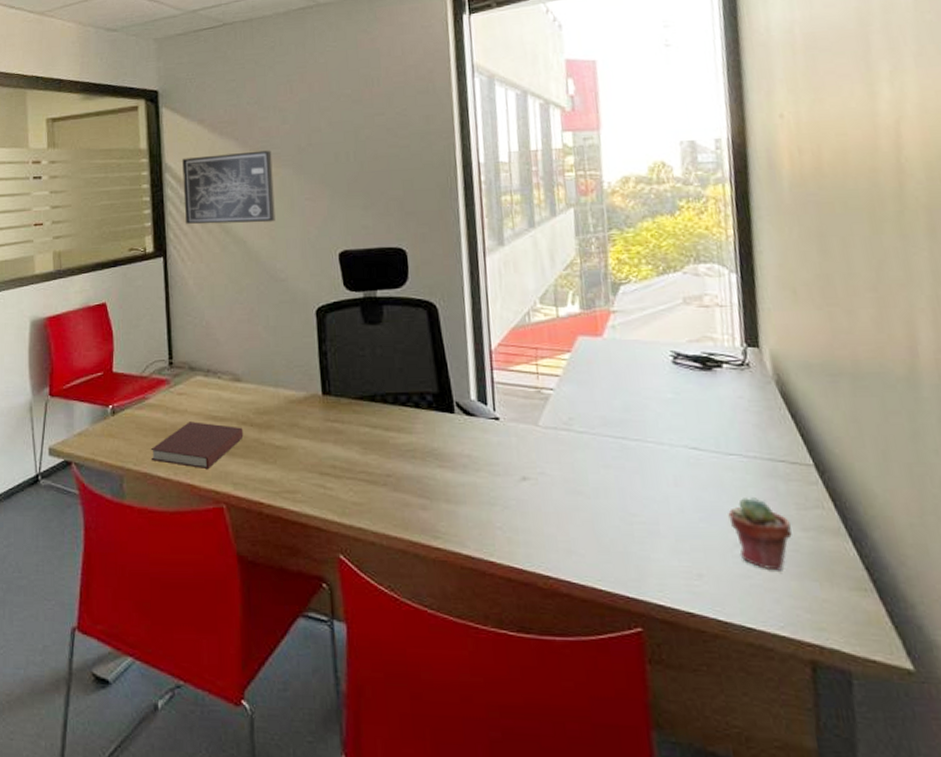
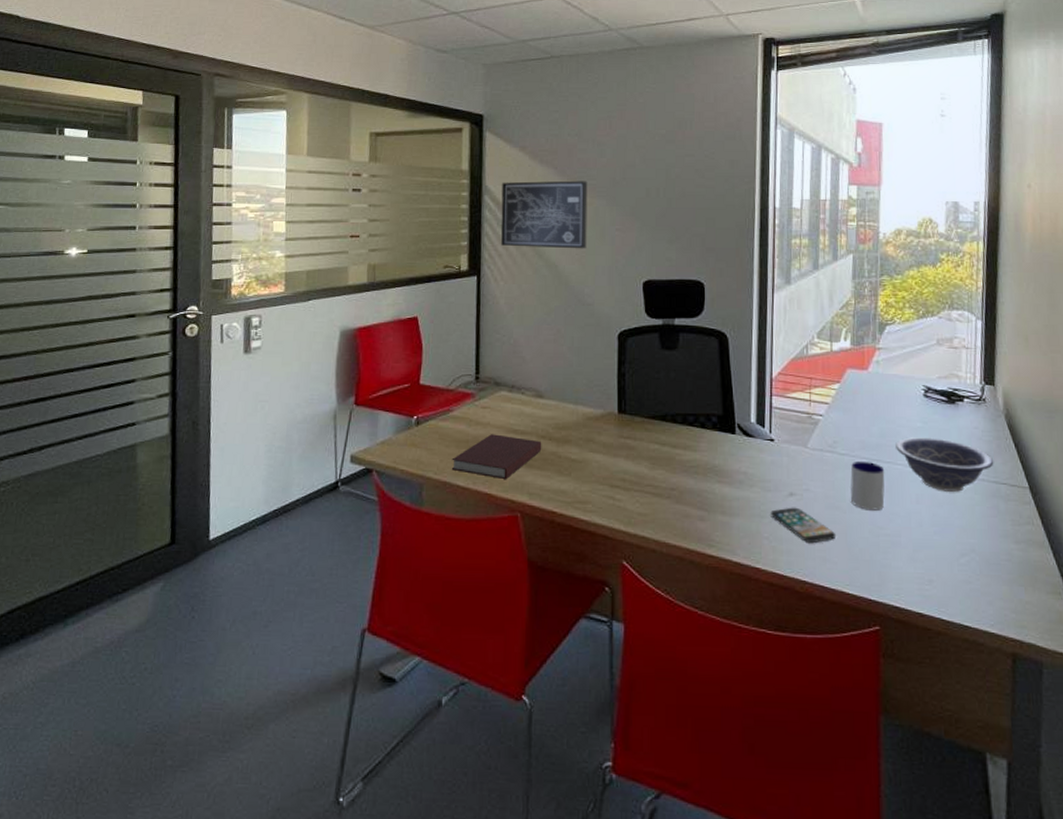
smartphone: none [501,493,580,534] -> present [770,507,835,544]
mug: none [592,439,636,495] -> present [850,460,885,511]
decorative bowl: none [643,410,767,472] -> present [896,437,994,492]
potted succulent: present [728,498,792,571] -> none [958,514,1007,577]

